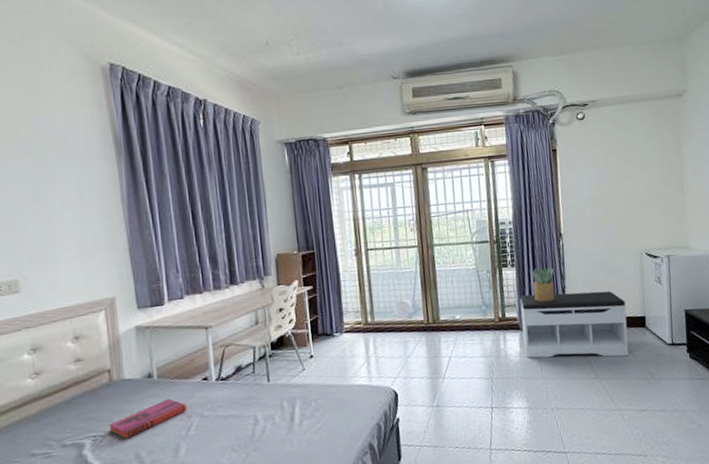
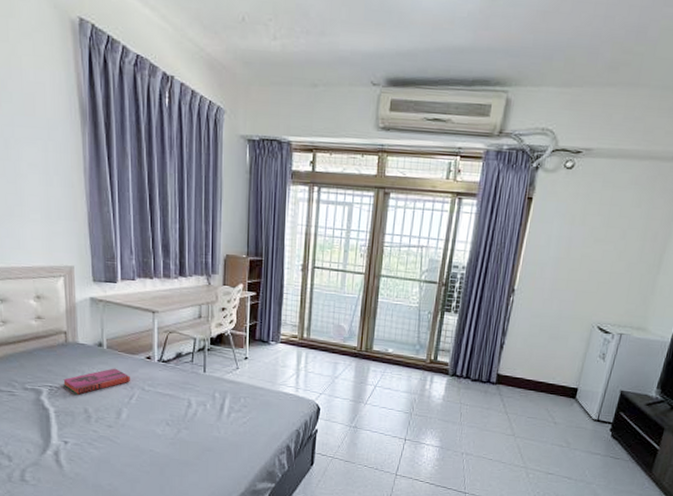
bench: present [519,290,629,359] -> none [448,342,562,422]
potted plant: present [530,267,555,302] -> none [470,319,496,354]

